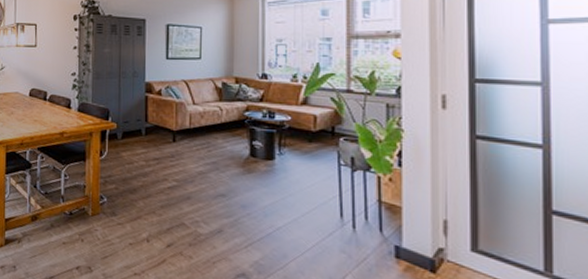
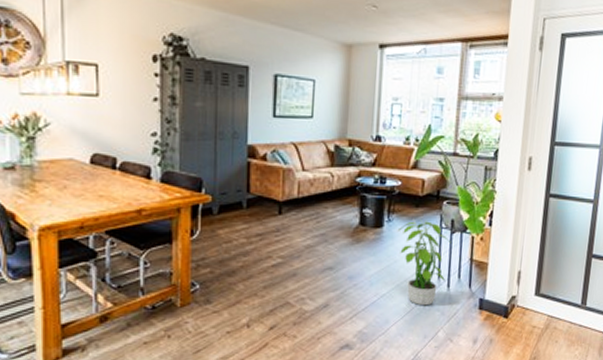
potted plant: none [290,154,353,246] -> present [397,219,451,306]

